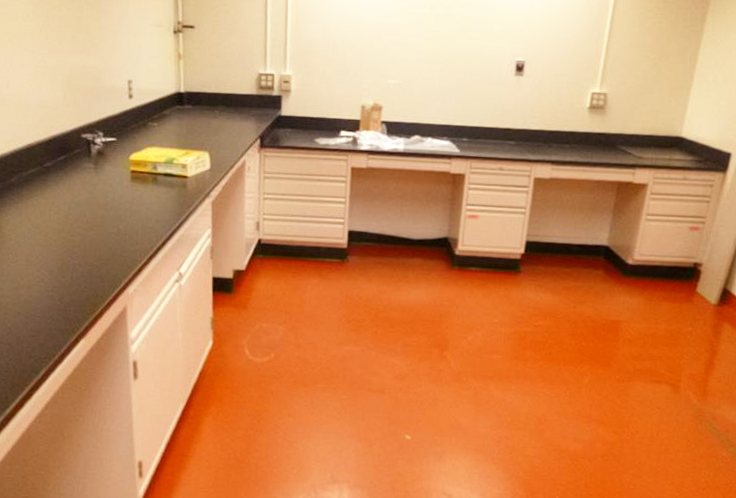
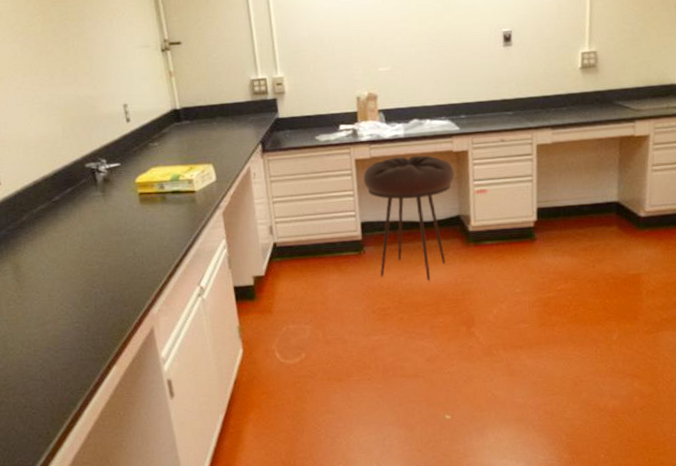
stool: none [357,170,449,299] -> present [363,155,454,281]

